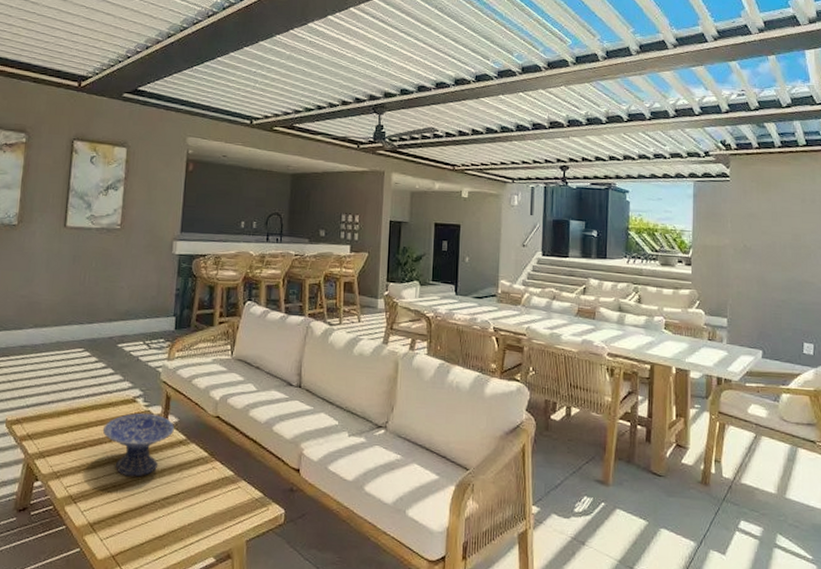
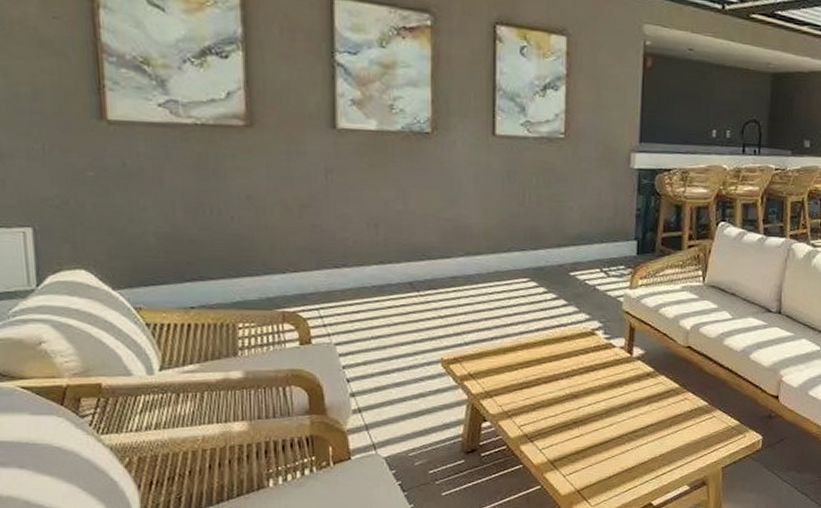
decorative bowl: present [102,412,174,477] -> none [557,346,640,412]

